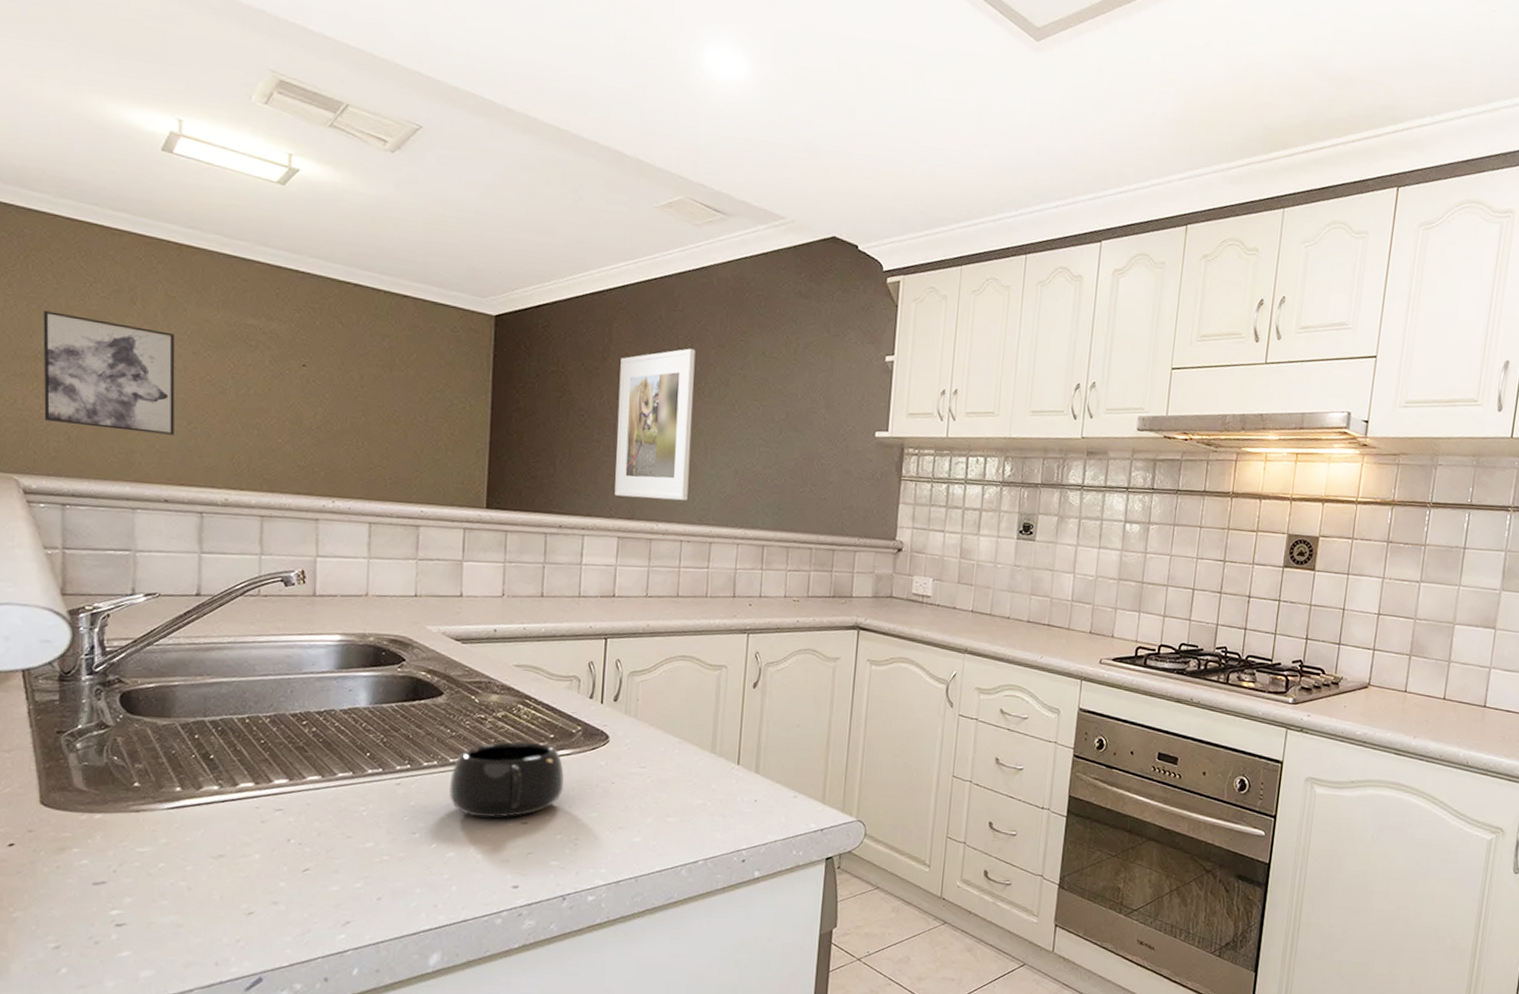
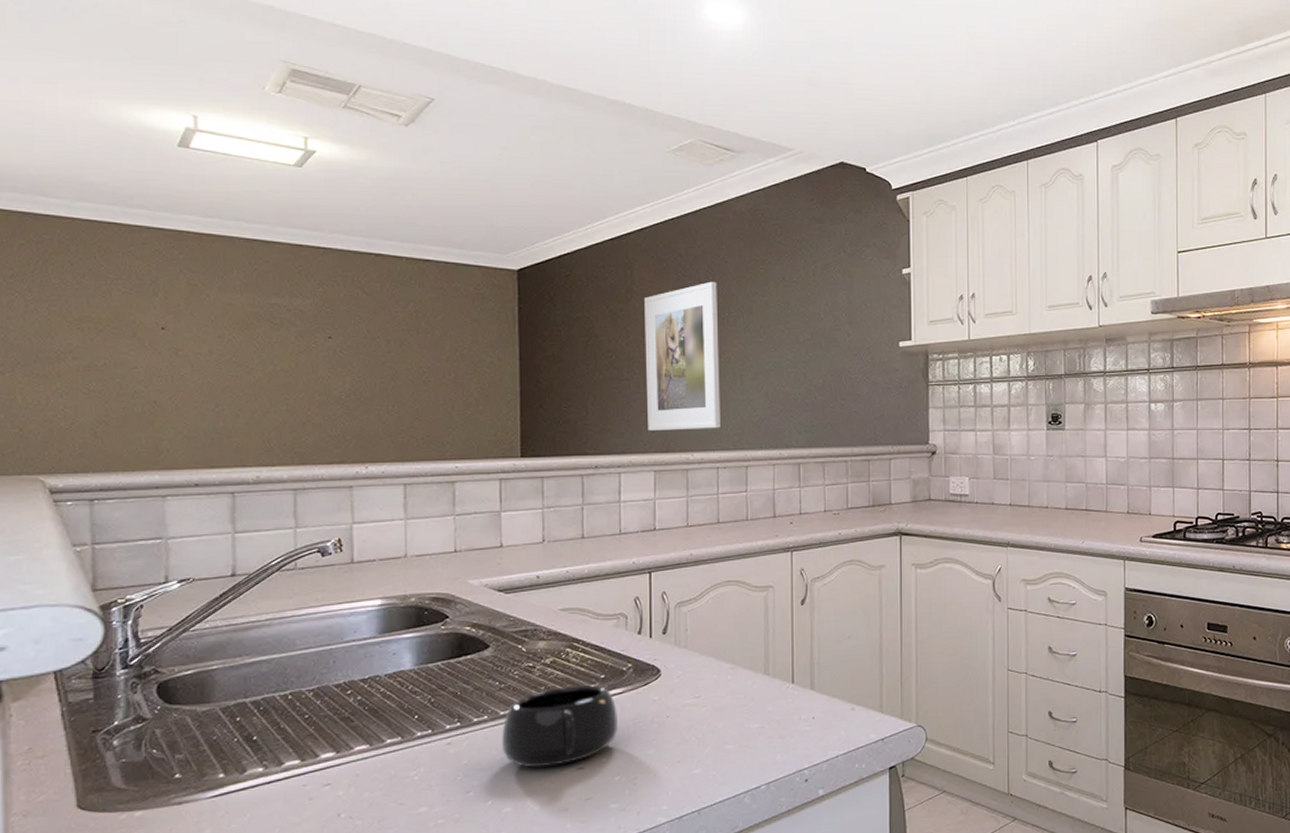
wall art: present [43,310,175,435] -> none [64,311,202,420]

